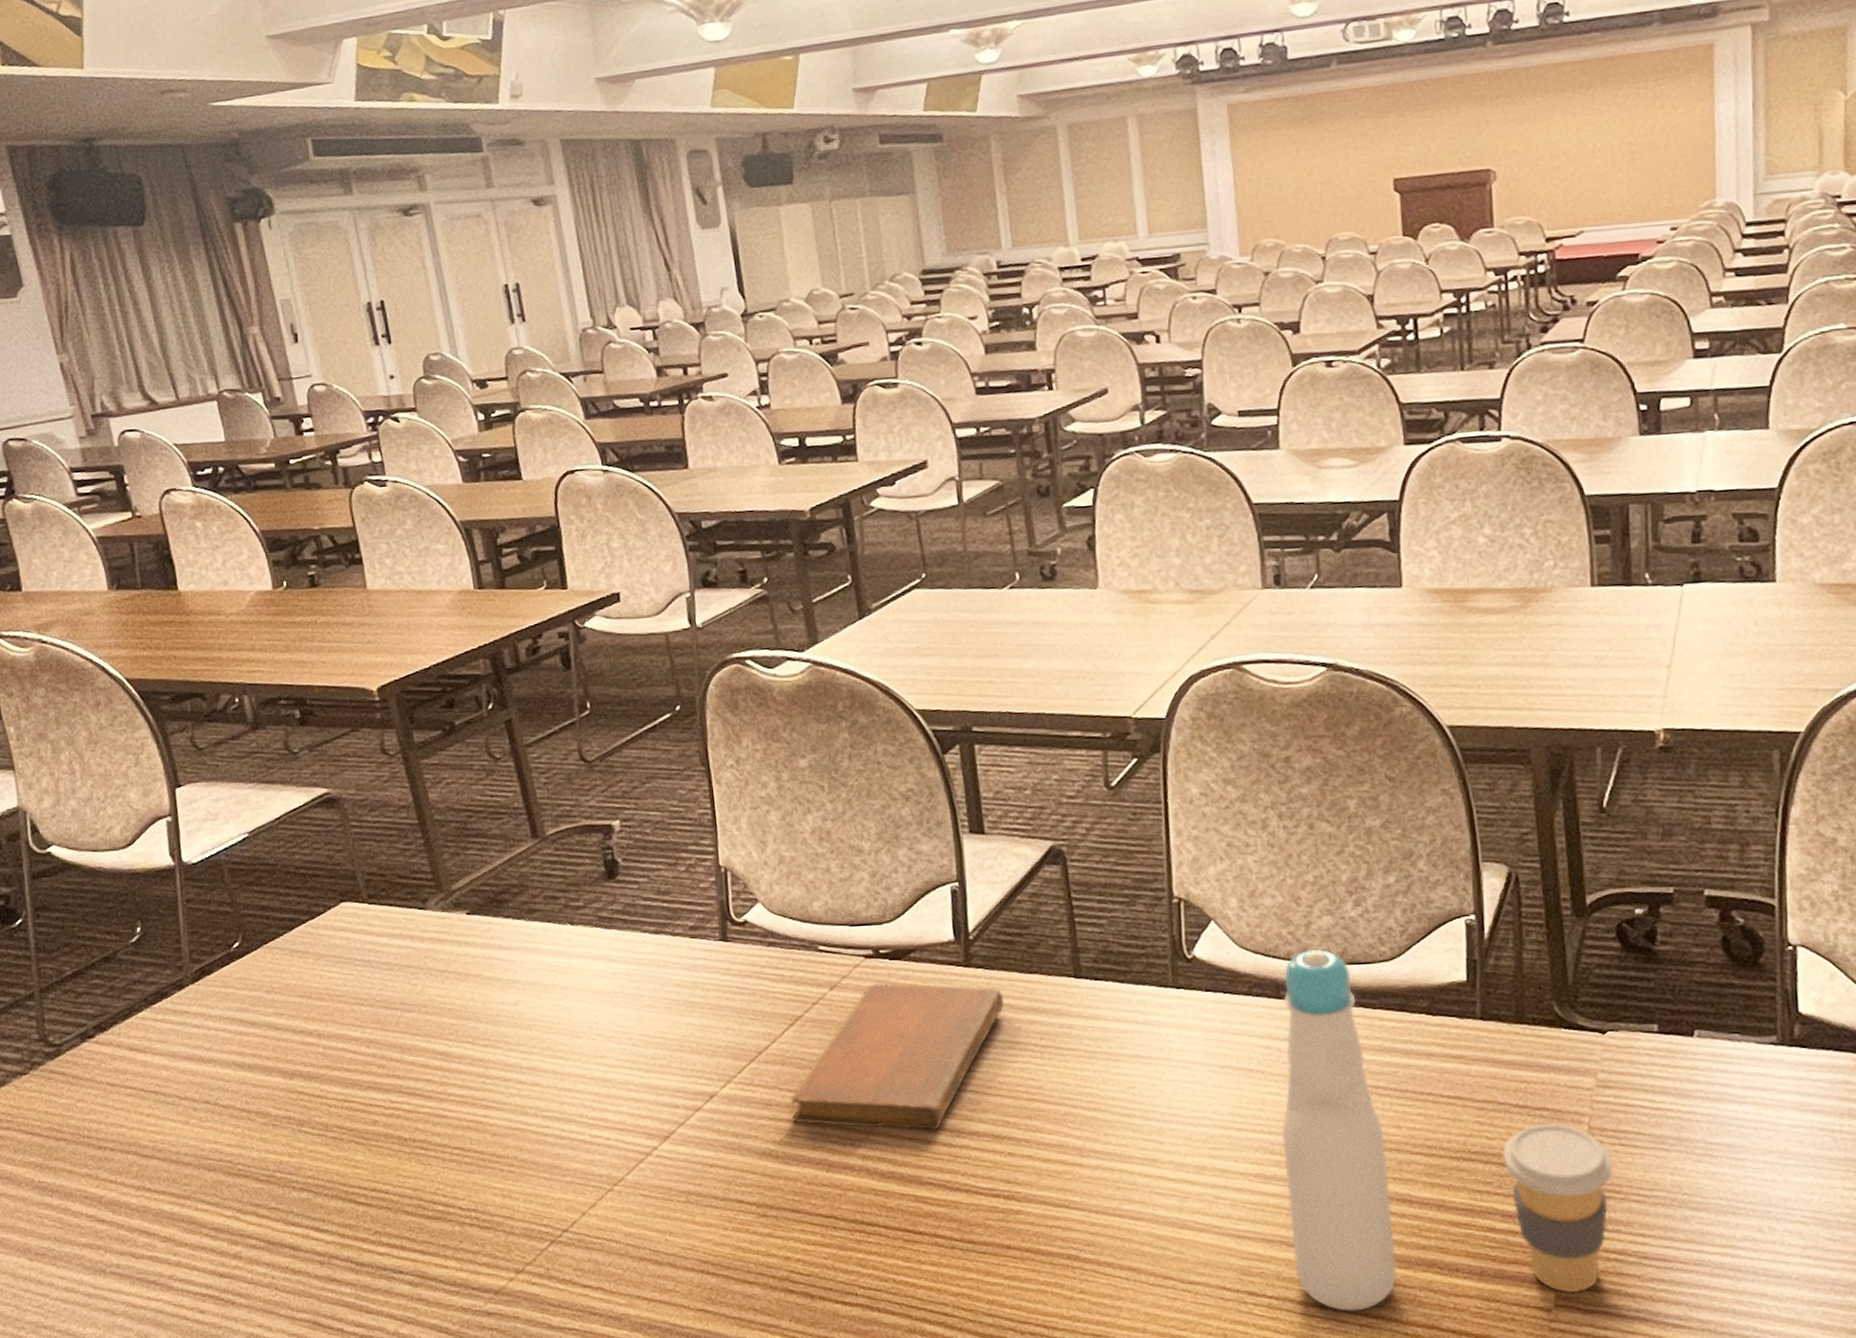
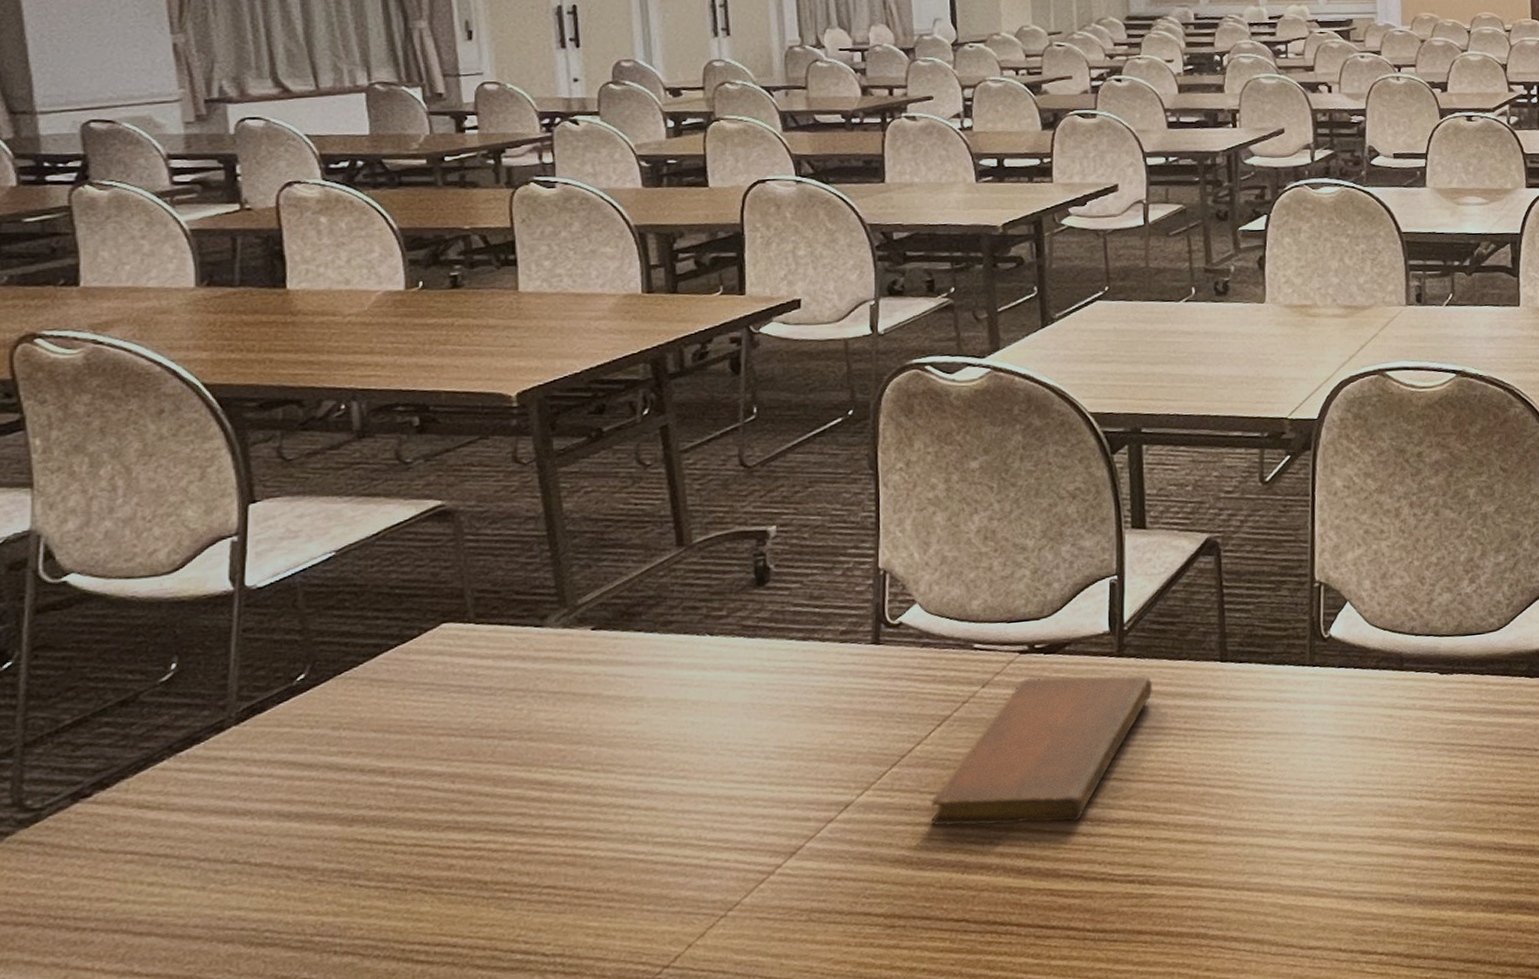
bottle: present [1282,949,1397,1311] -> none [1399,623,1492,959]

